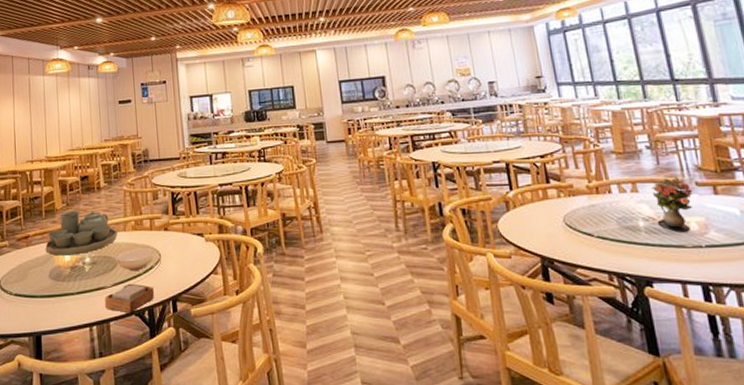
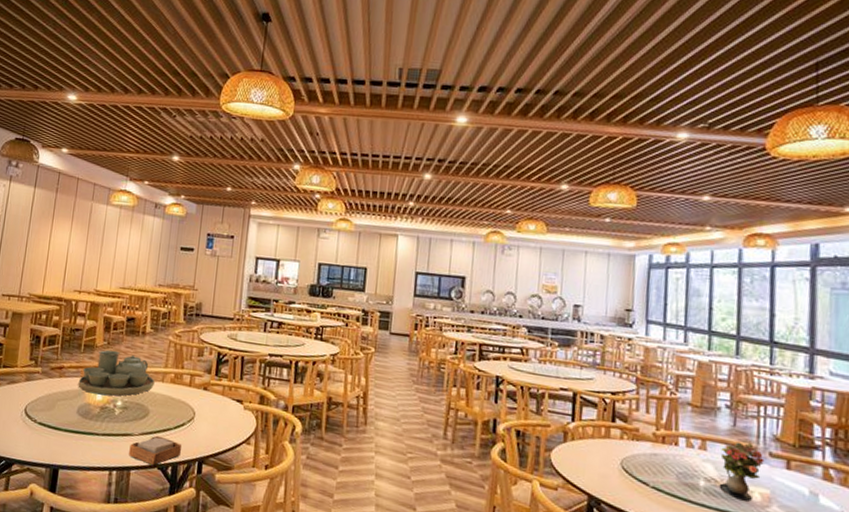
bowl: present [116,247,156,271] -> none [149,401,191,425]

